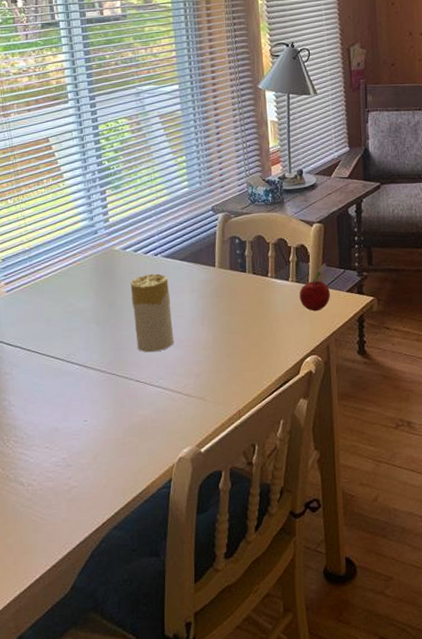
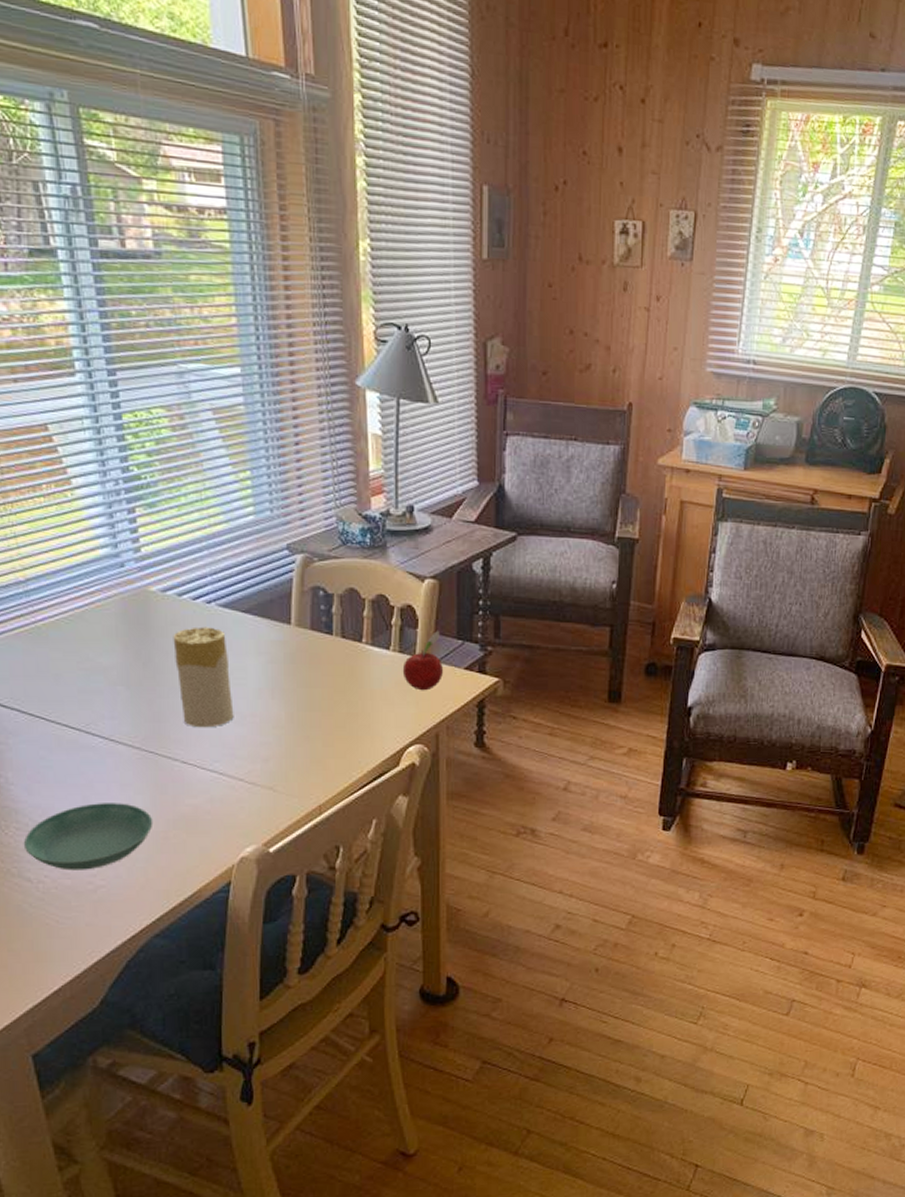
saucer: none [20,416,114,475] -> present [24,803,153,871]

